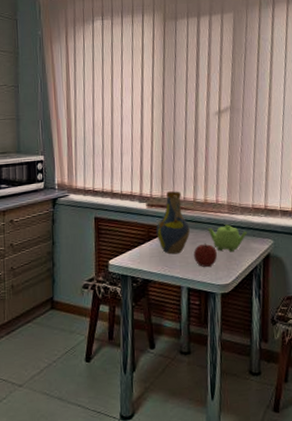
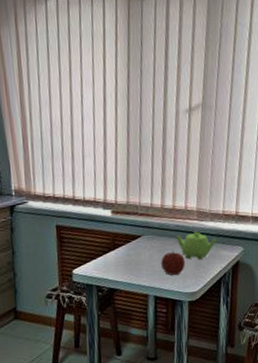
vase: present [156,191,190,255] -> none [121,197,157,263]

